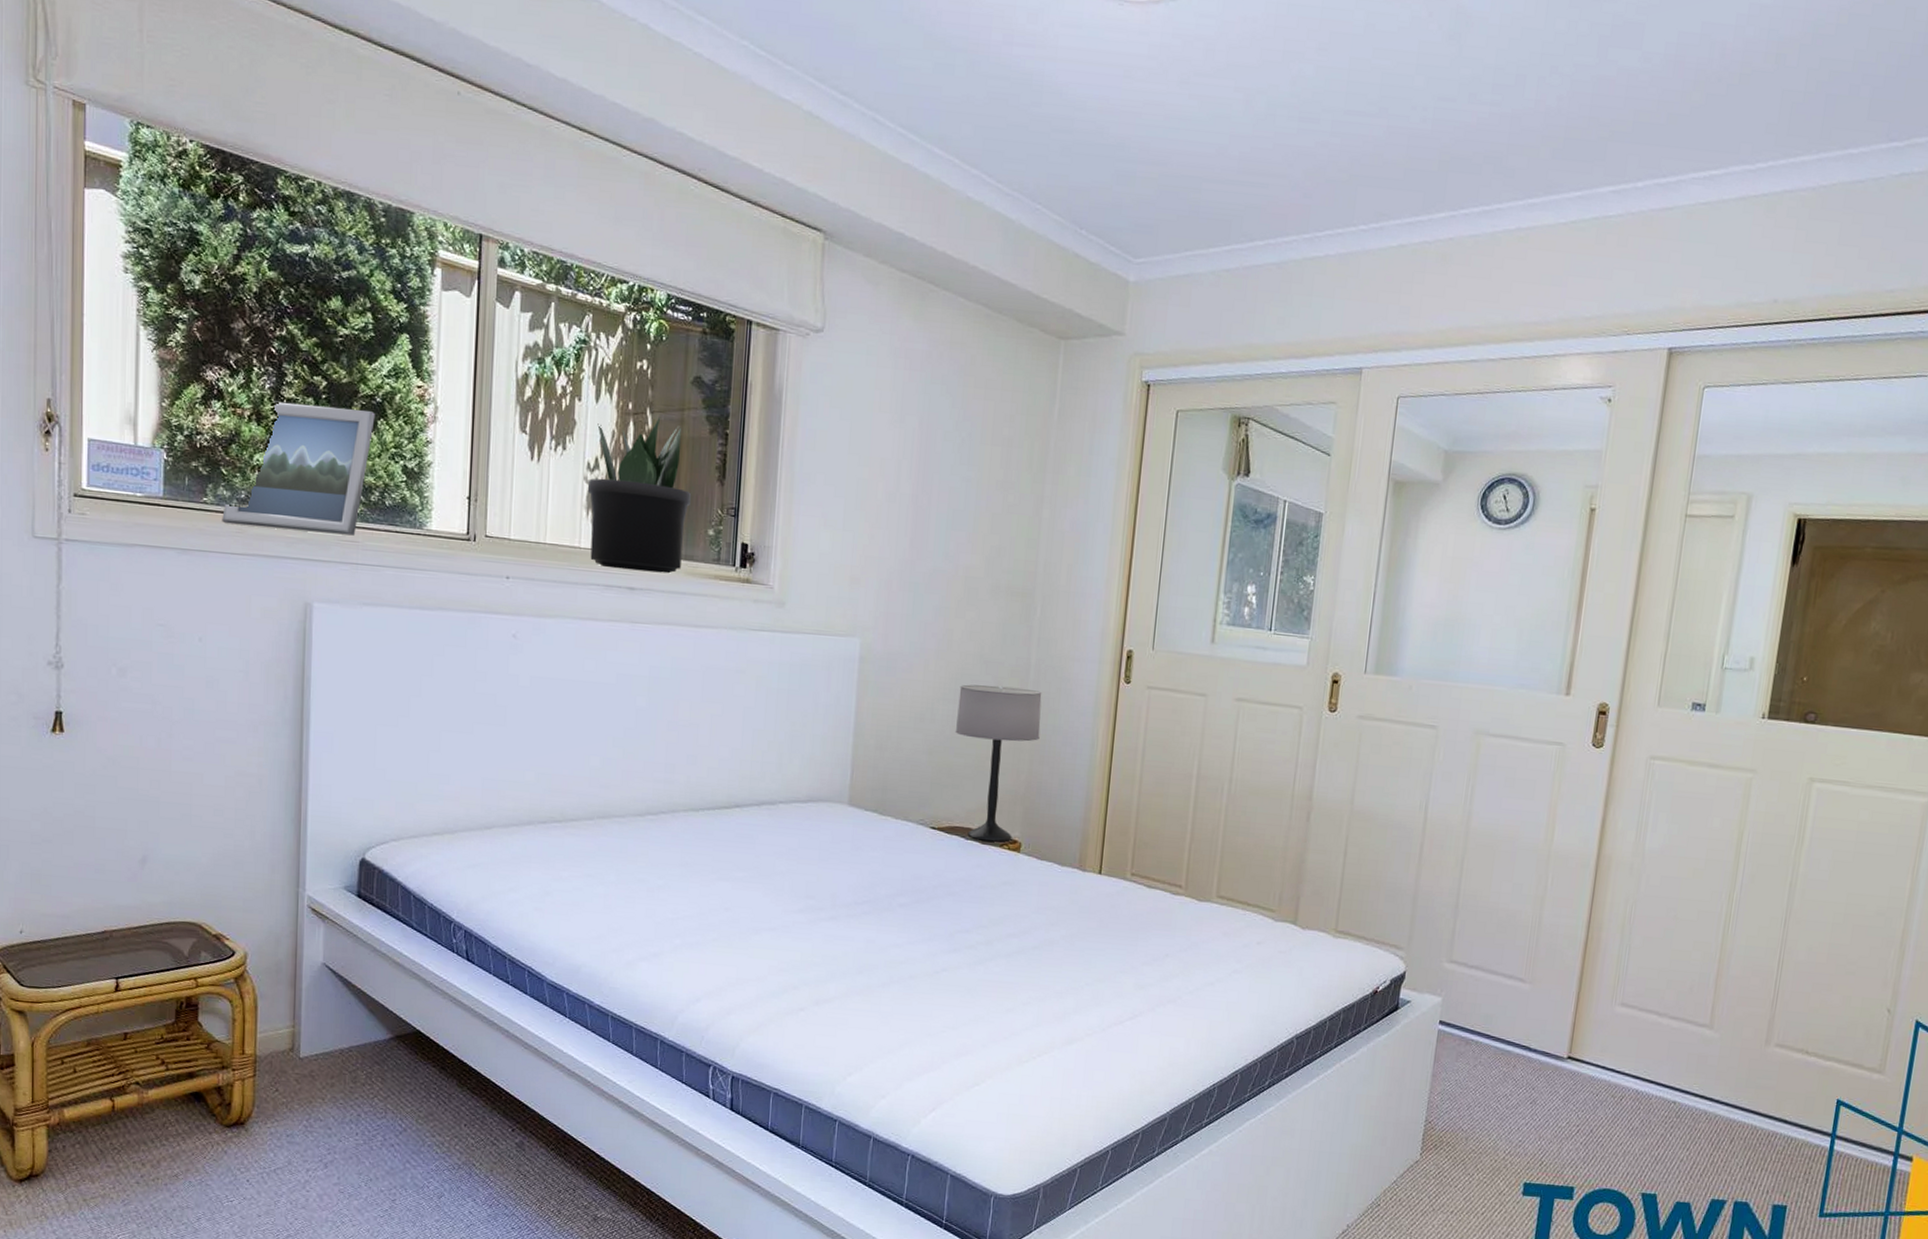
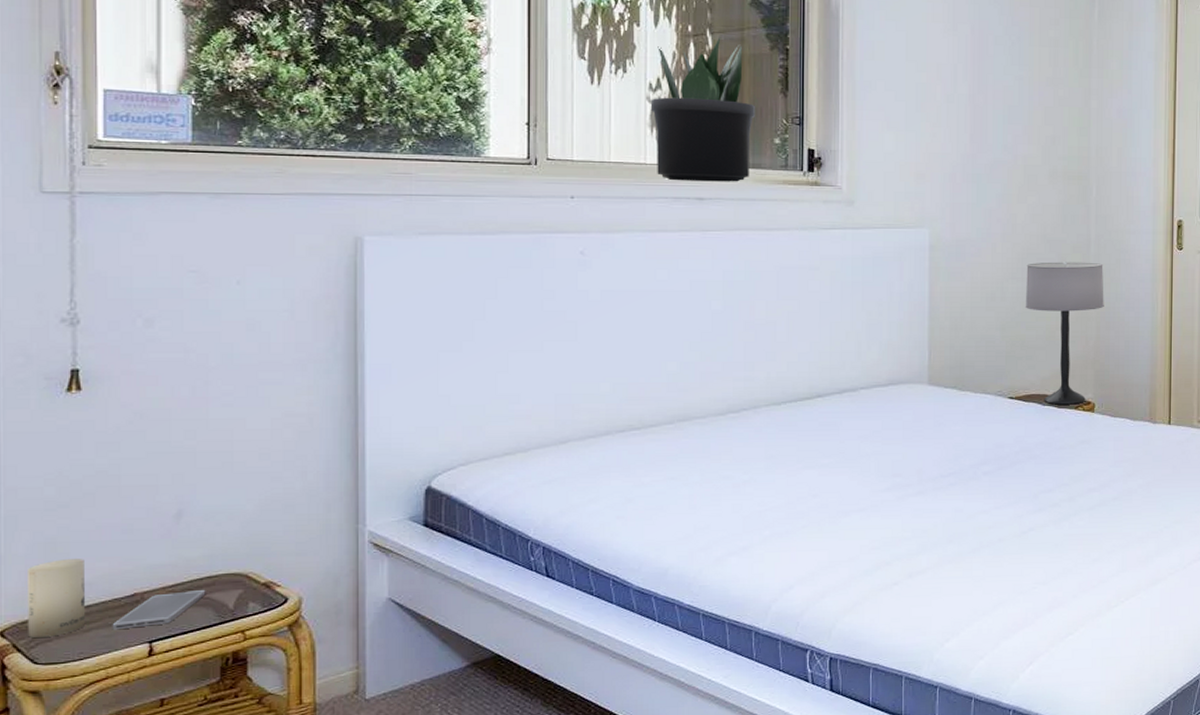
candle: none [16,891,64,963] -> present [28,559,86,638]
smartphone: none [85,934,165,964] -> present [112,589,206,630]
picture frame: present [222,401,375,536] -> none [259,41,424,168]

